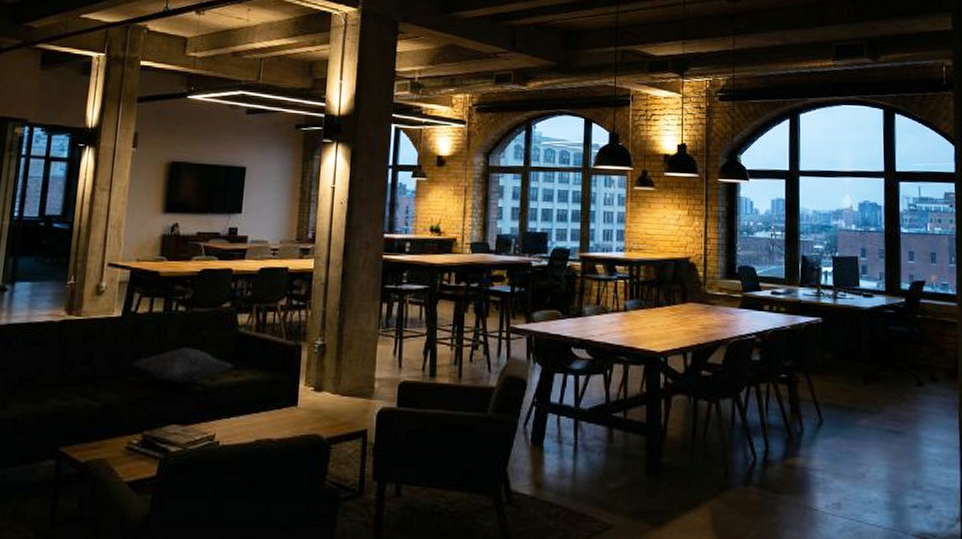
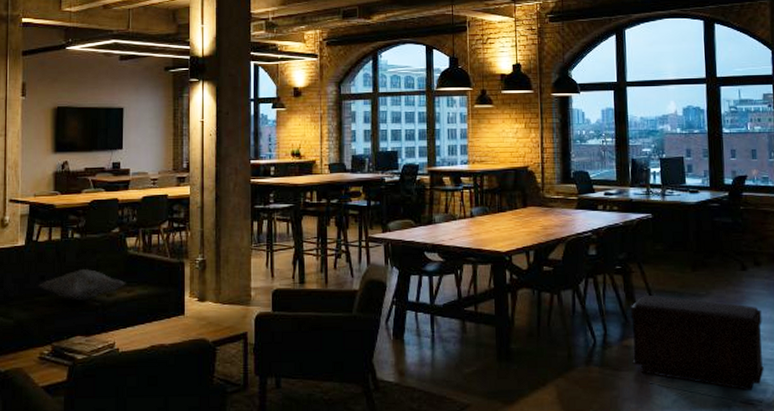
bench: none [795,409,939,522] -> present [631,296,764,390]

